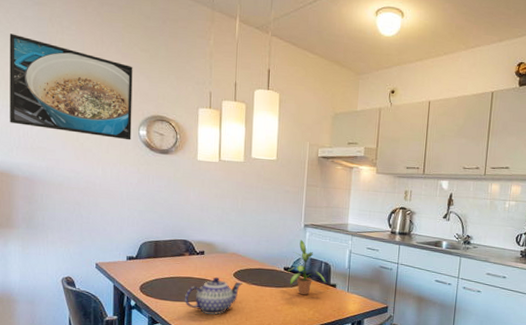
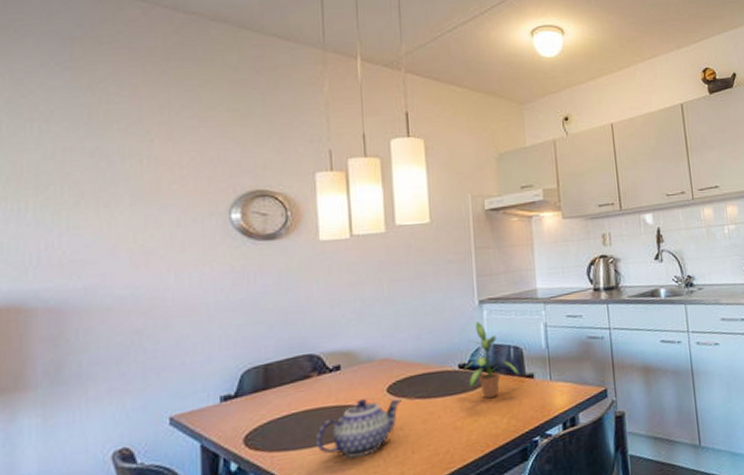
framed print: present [9,33,133,141] -> none [23,111,219,234]

